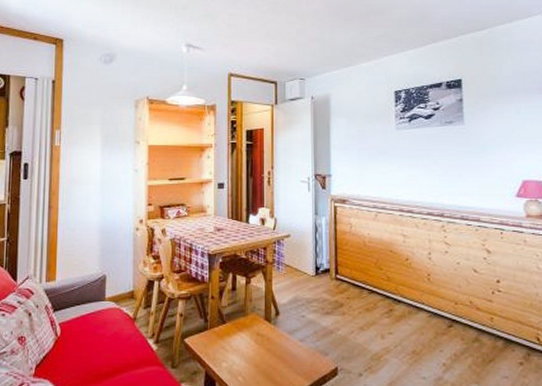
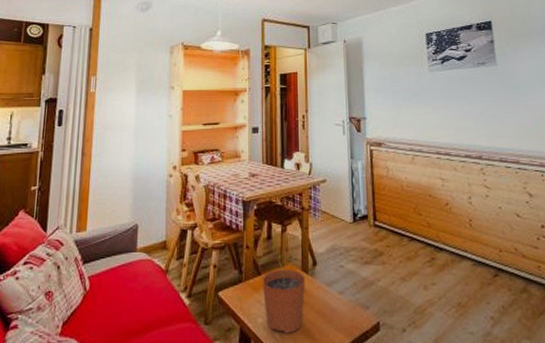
plant pot: none [226,305,269,377] -> present [262,254,306,334]

